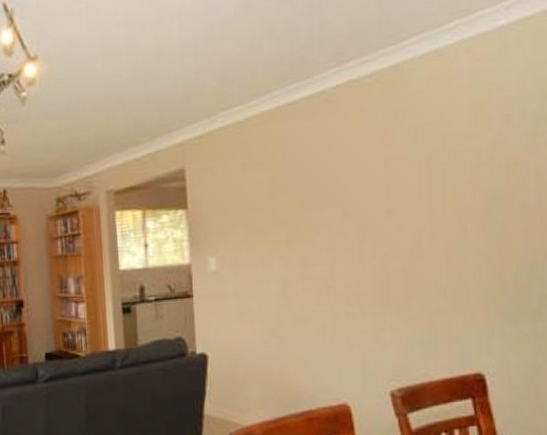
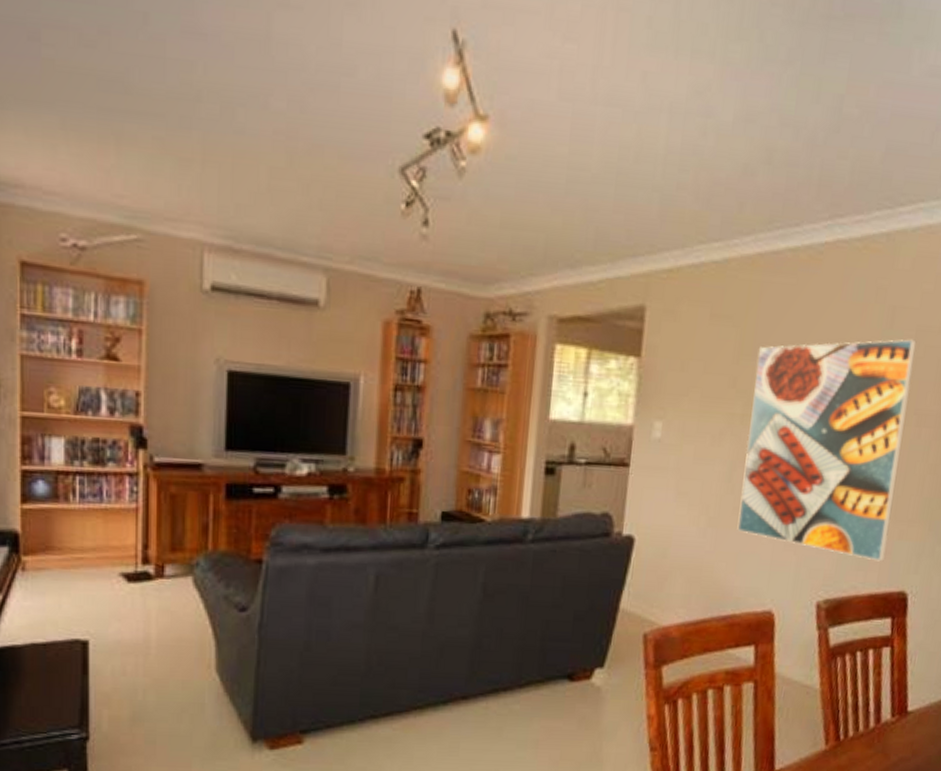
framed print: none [291,148,453,349] -> present [737,339,917,562]

